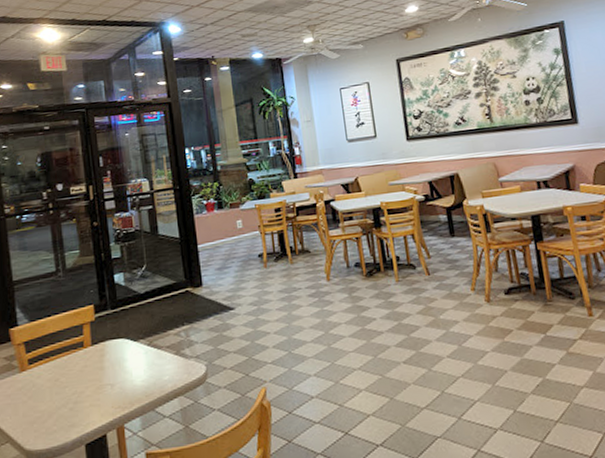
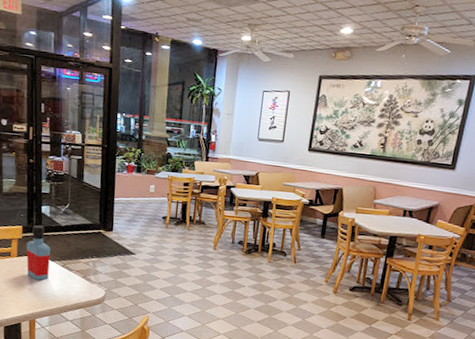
bottle: none [100,298,133,371] -> present [26,225,51,281]

